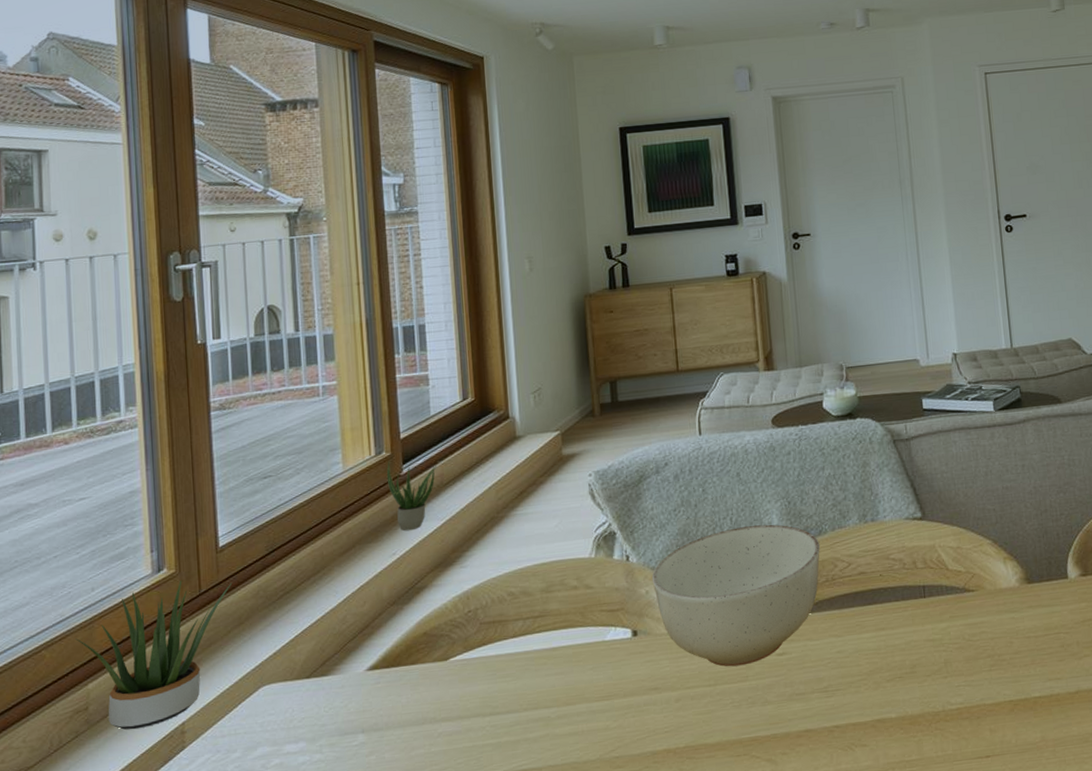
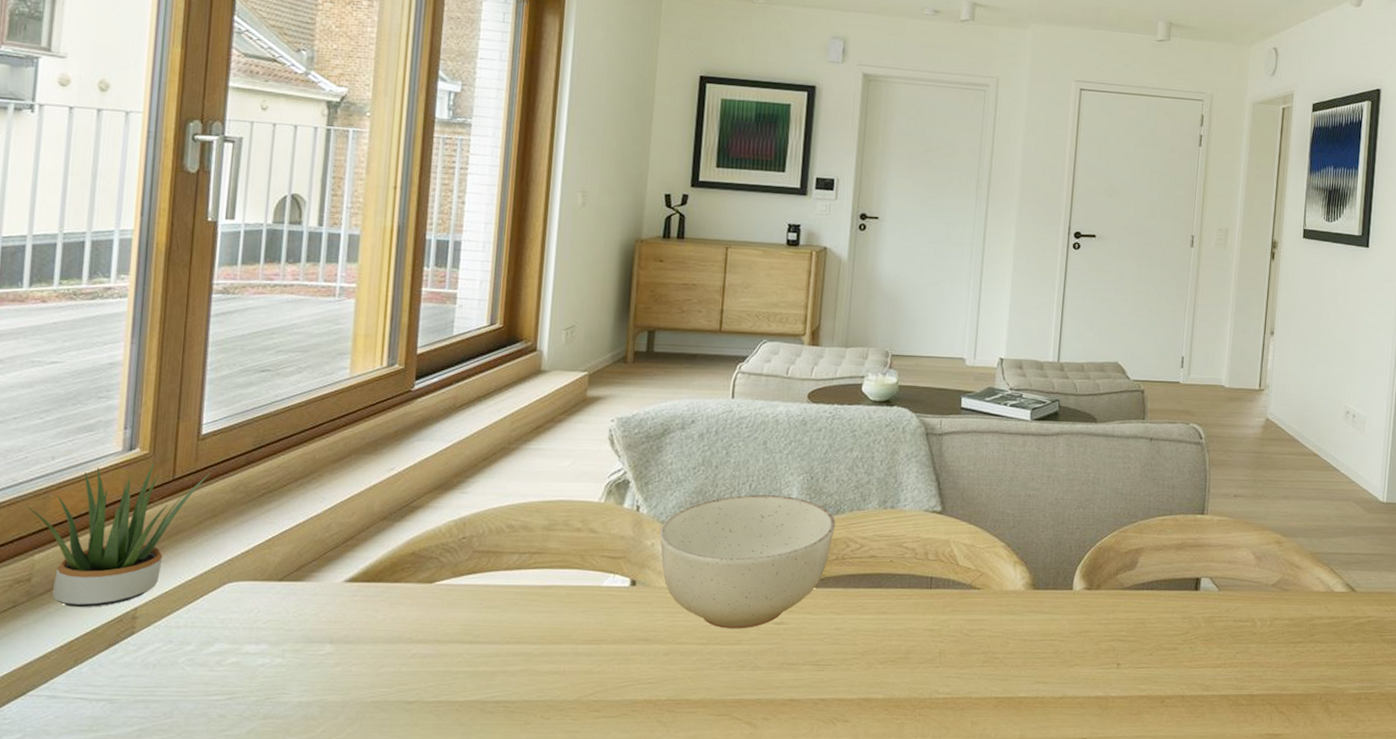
potted plant: present [386,461,436,532] -> none [395,374,451,449]

